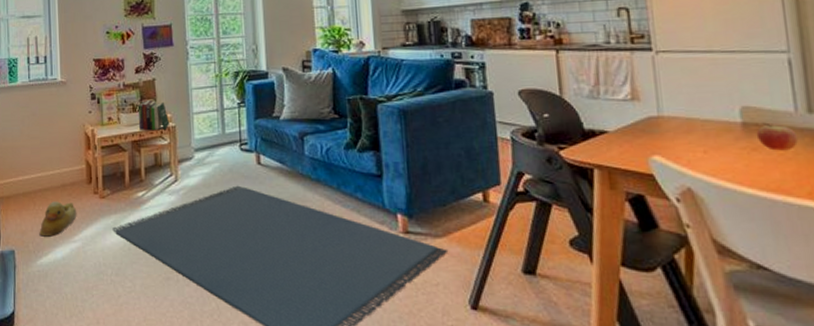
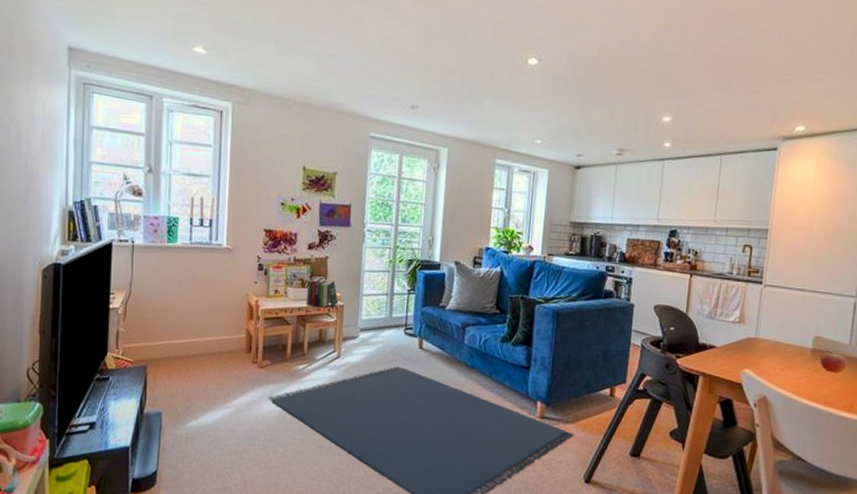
rubber duck: present [39,201,77,237] -> none [190,367,233,401]

